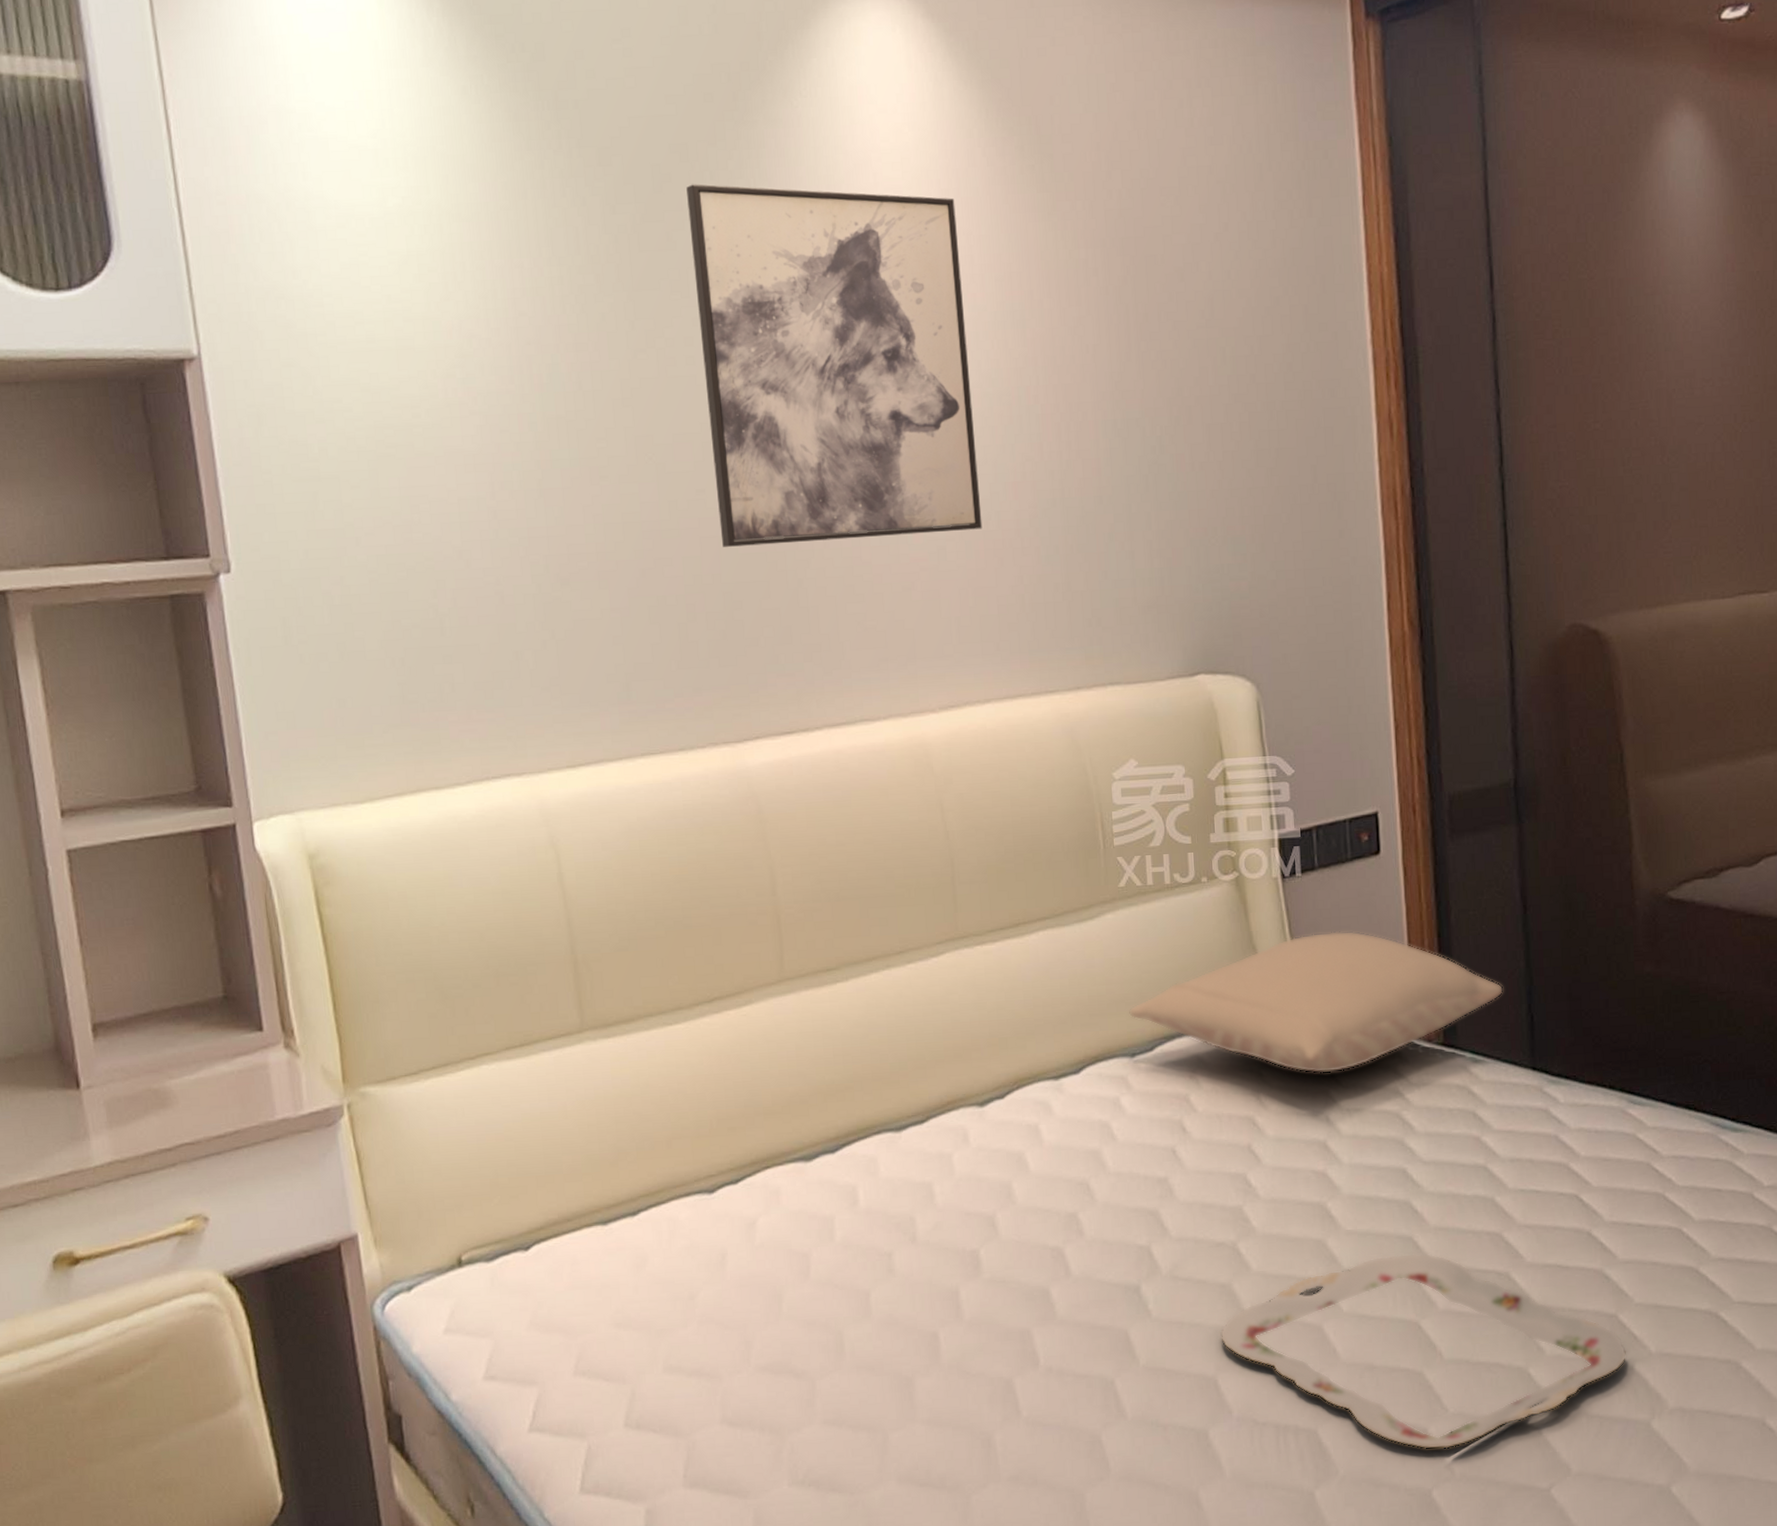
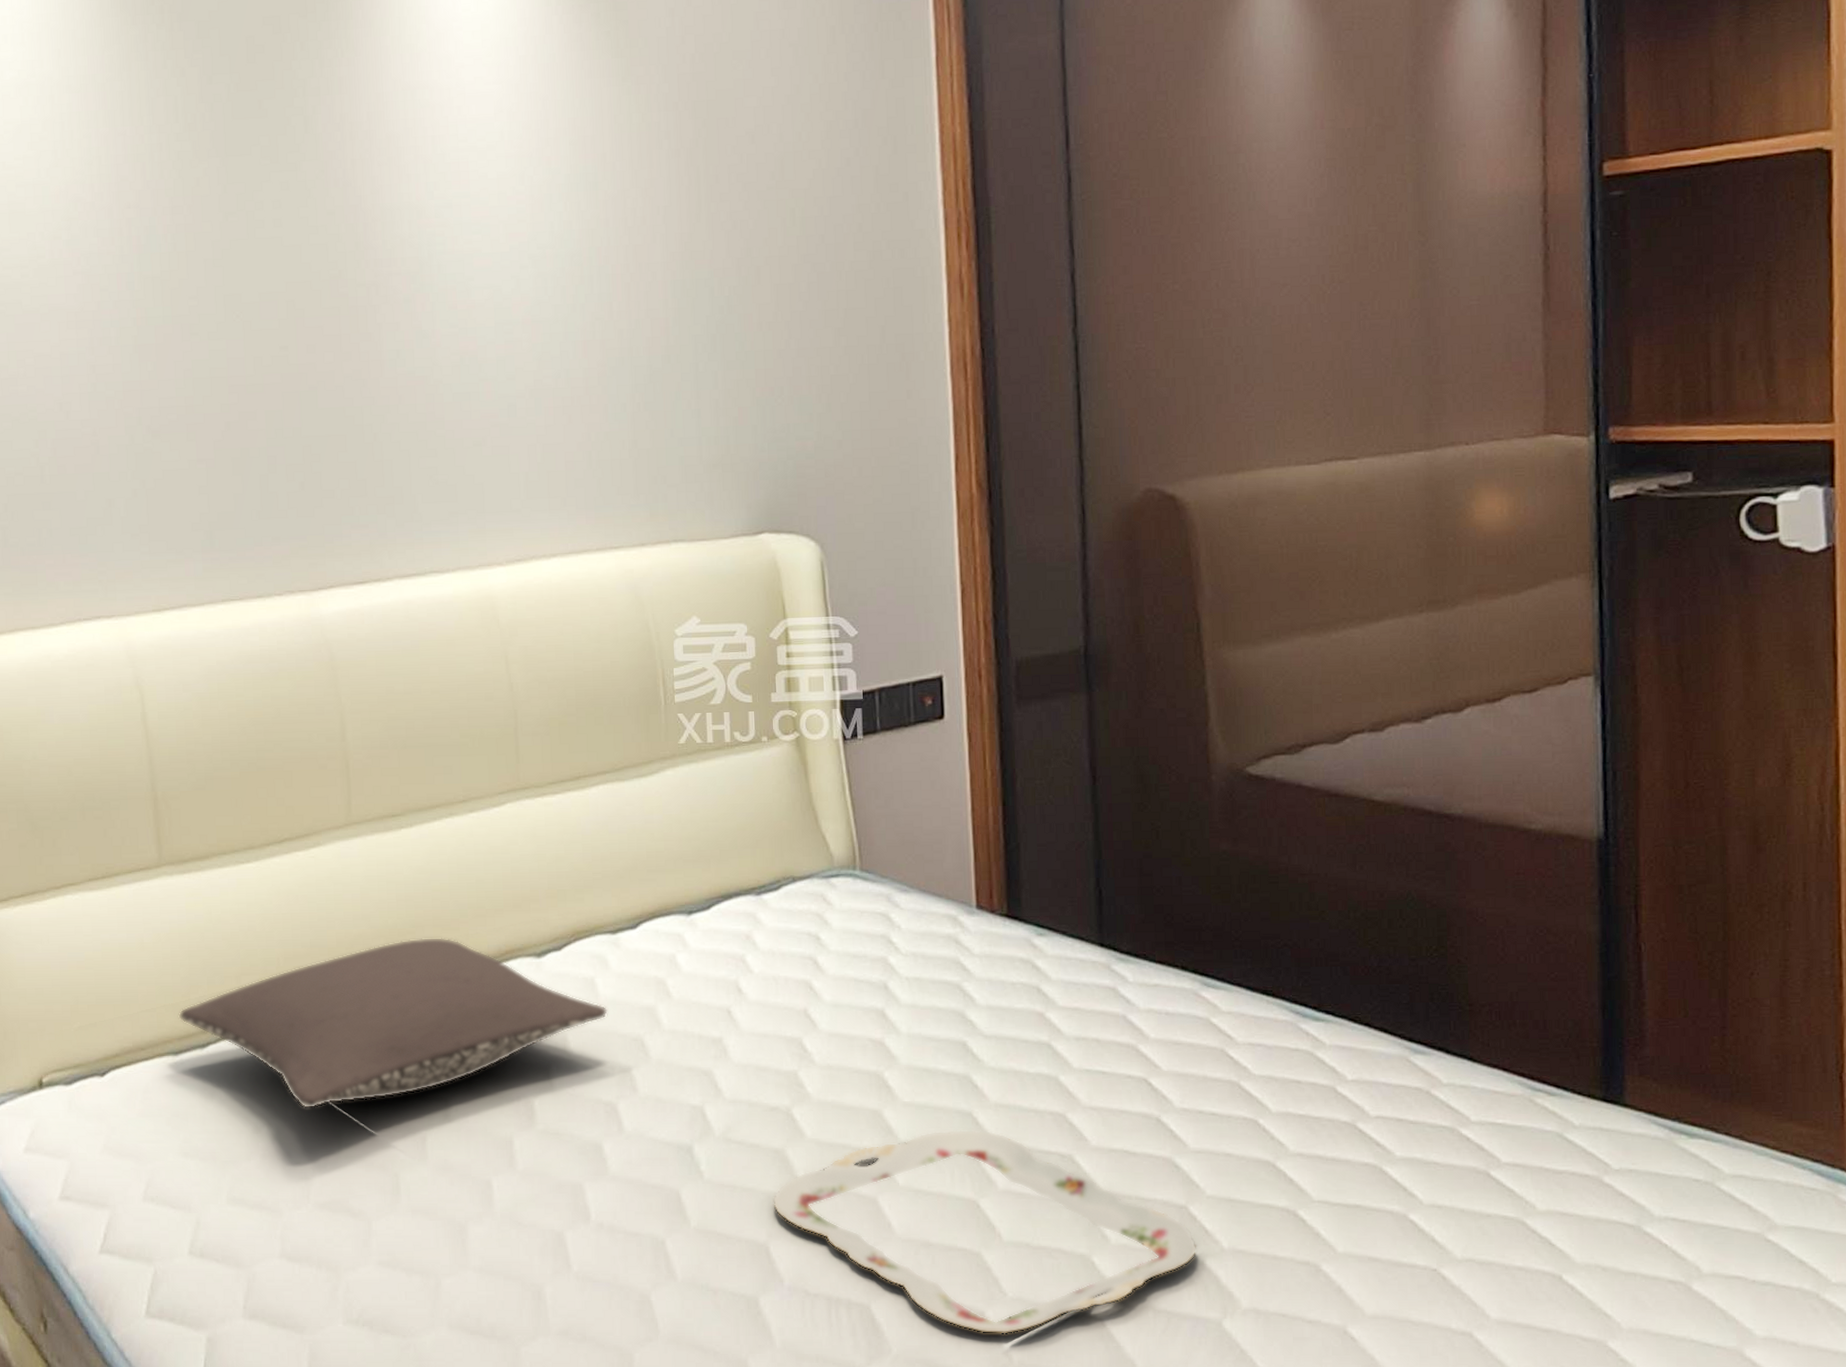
pillow: none [606,1090,1053,1272] -> present [178,937,609,1109]
wall art: present [686,184,983,547] -> none [278,54,552,402]
pillow: present [1128,931,1504,1074] -> none [686,796,1071,940]

